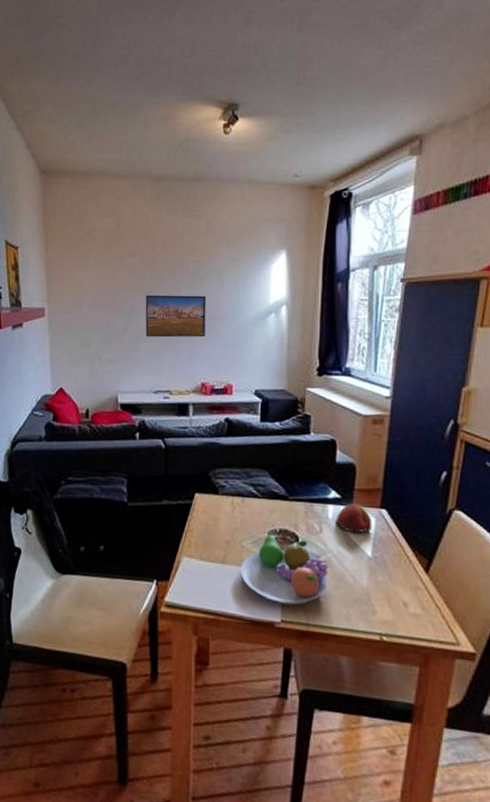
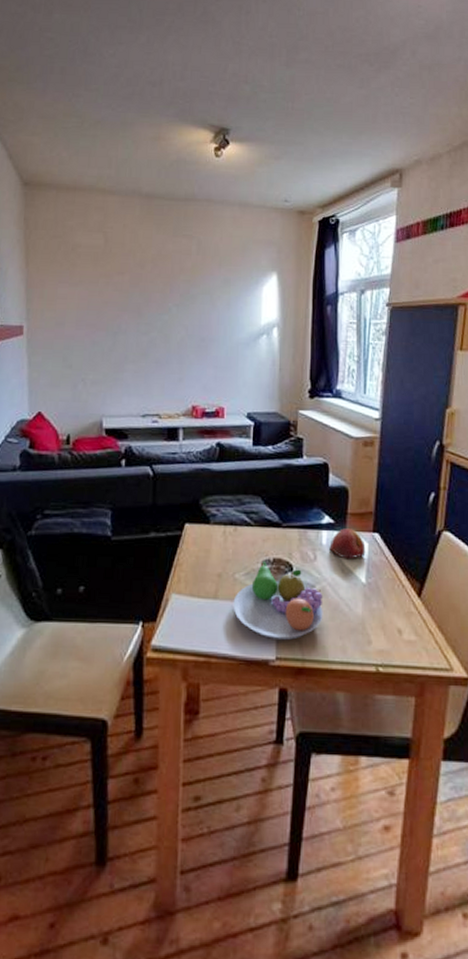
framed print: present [145,294,207,338] -> none [133,313,198,359]

